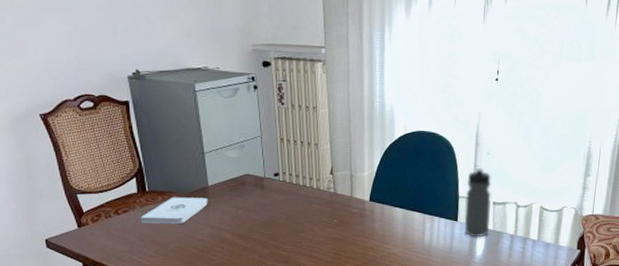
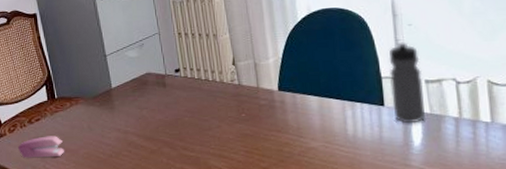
stapler: none [101,228,153,249] -> present [17,136,64,158]
notepad: present [140,197,208,225] -> none [51,101,113,131]

